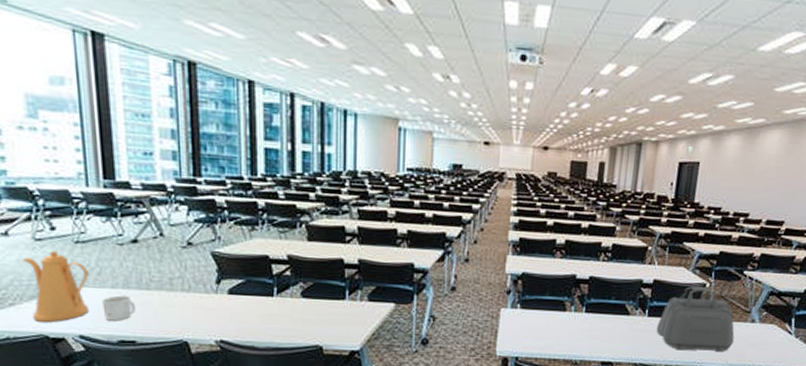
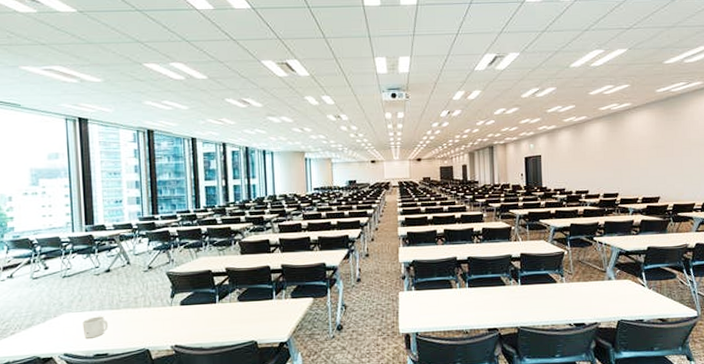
coffee pot: present [23,250,89,322] -> none [23,285,73,345]
handbag: present [656,285,735,352] -> none [529,254,597,311]

